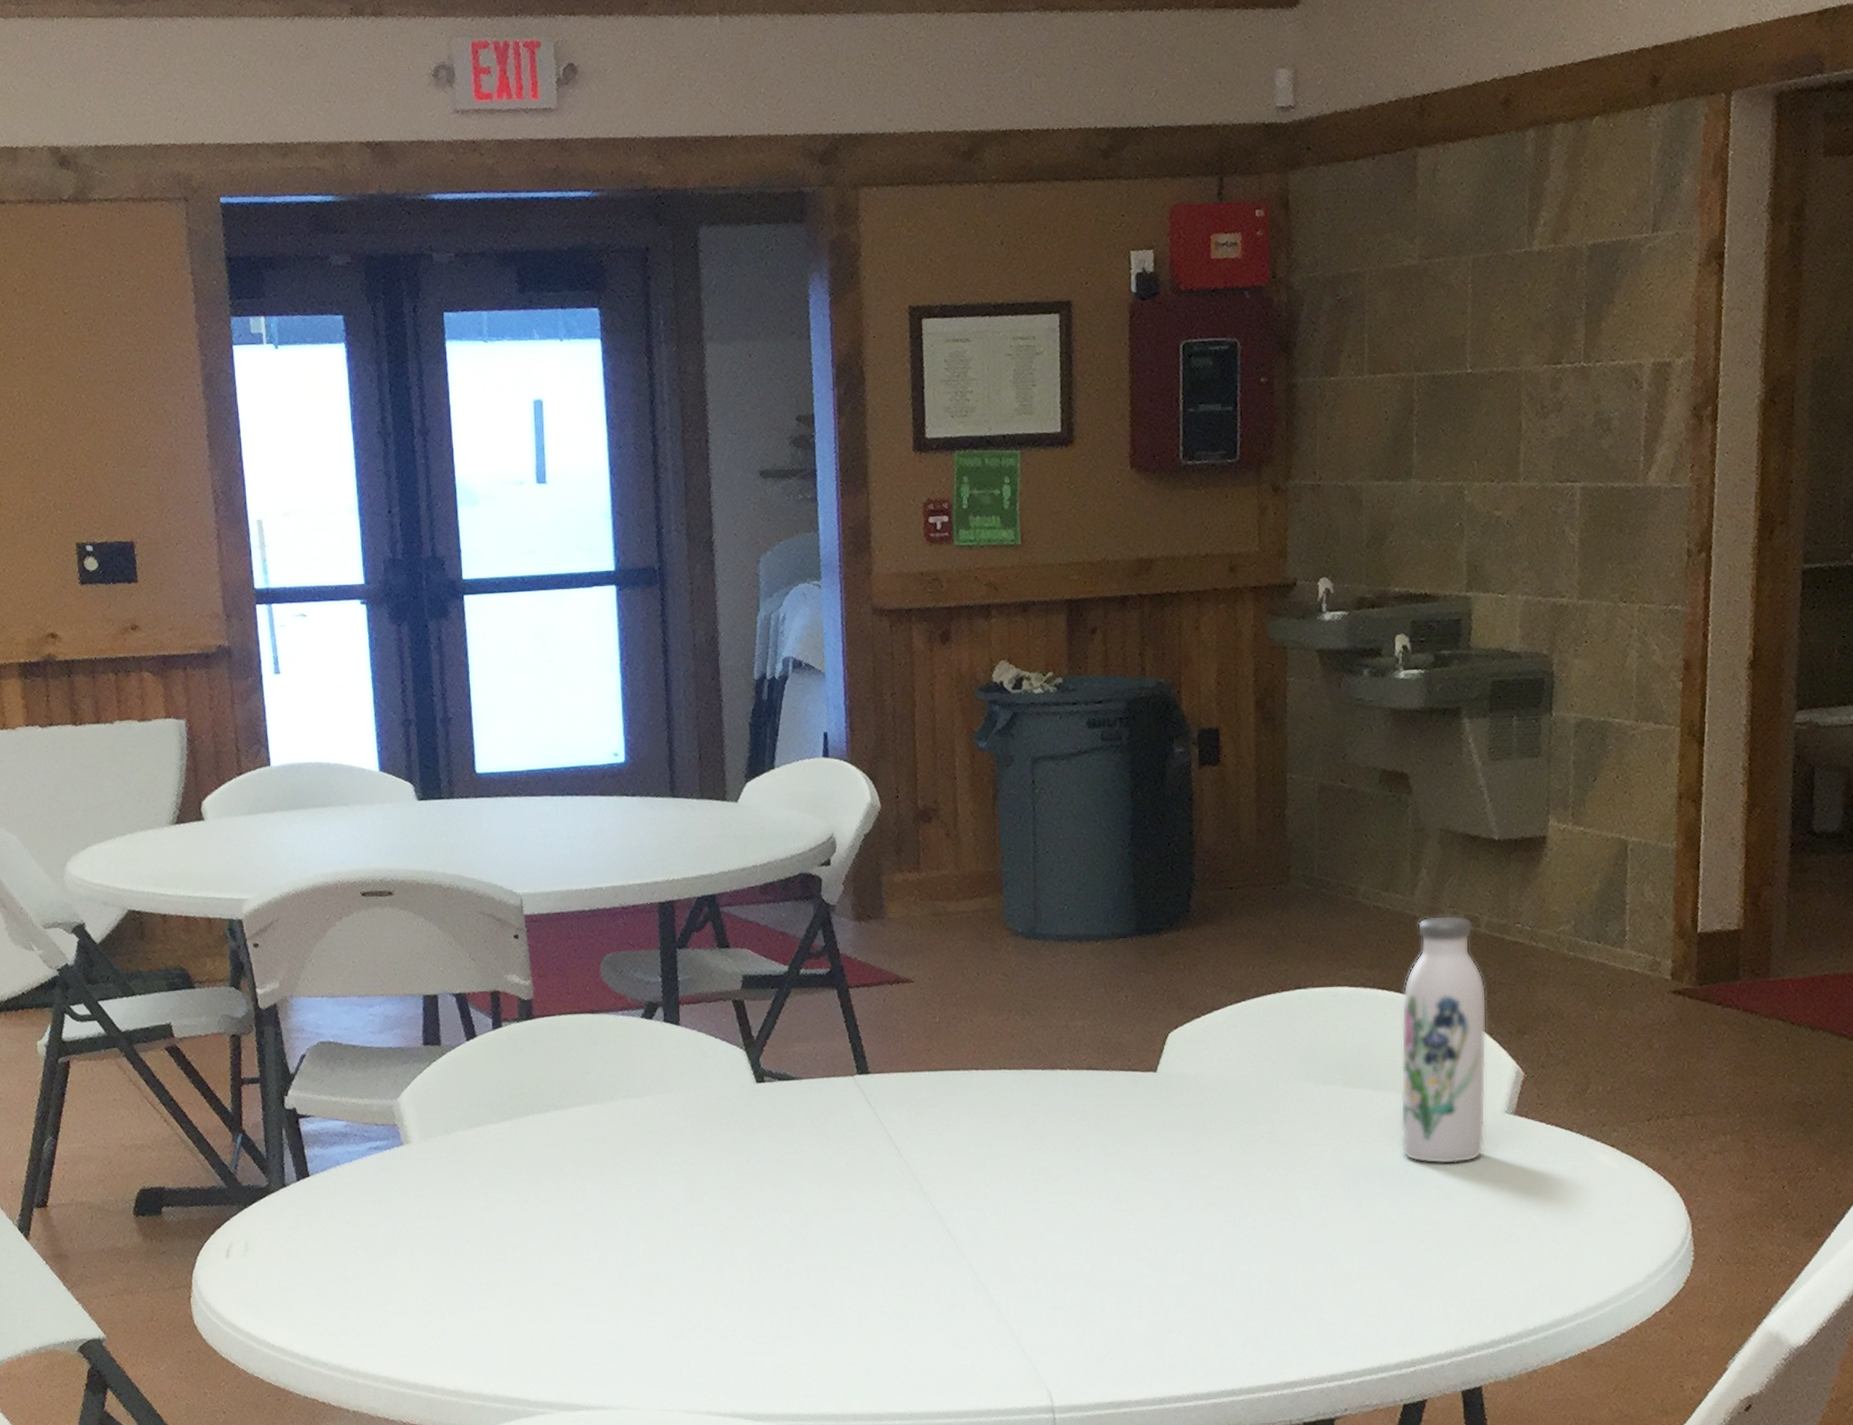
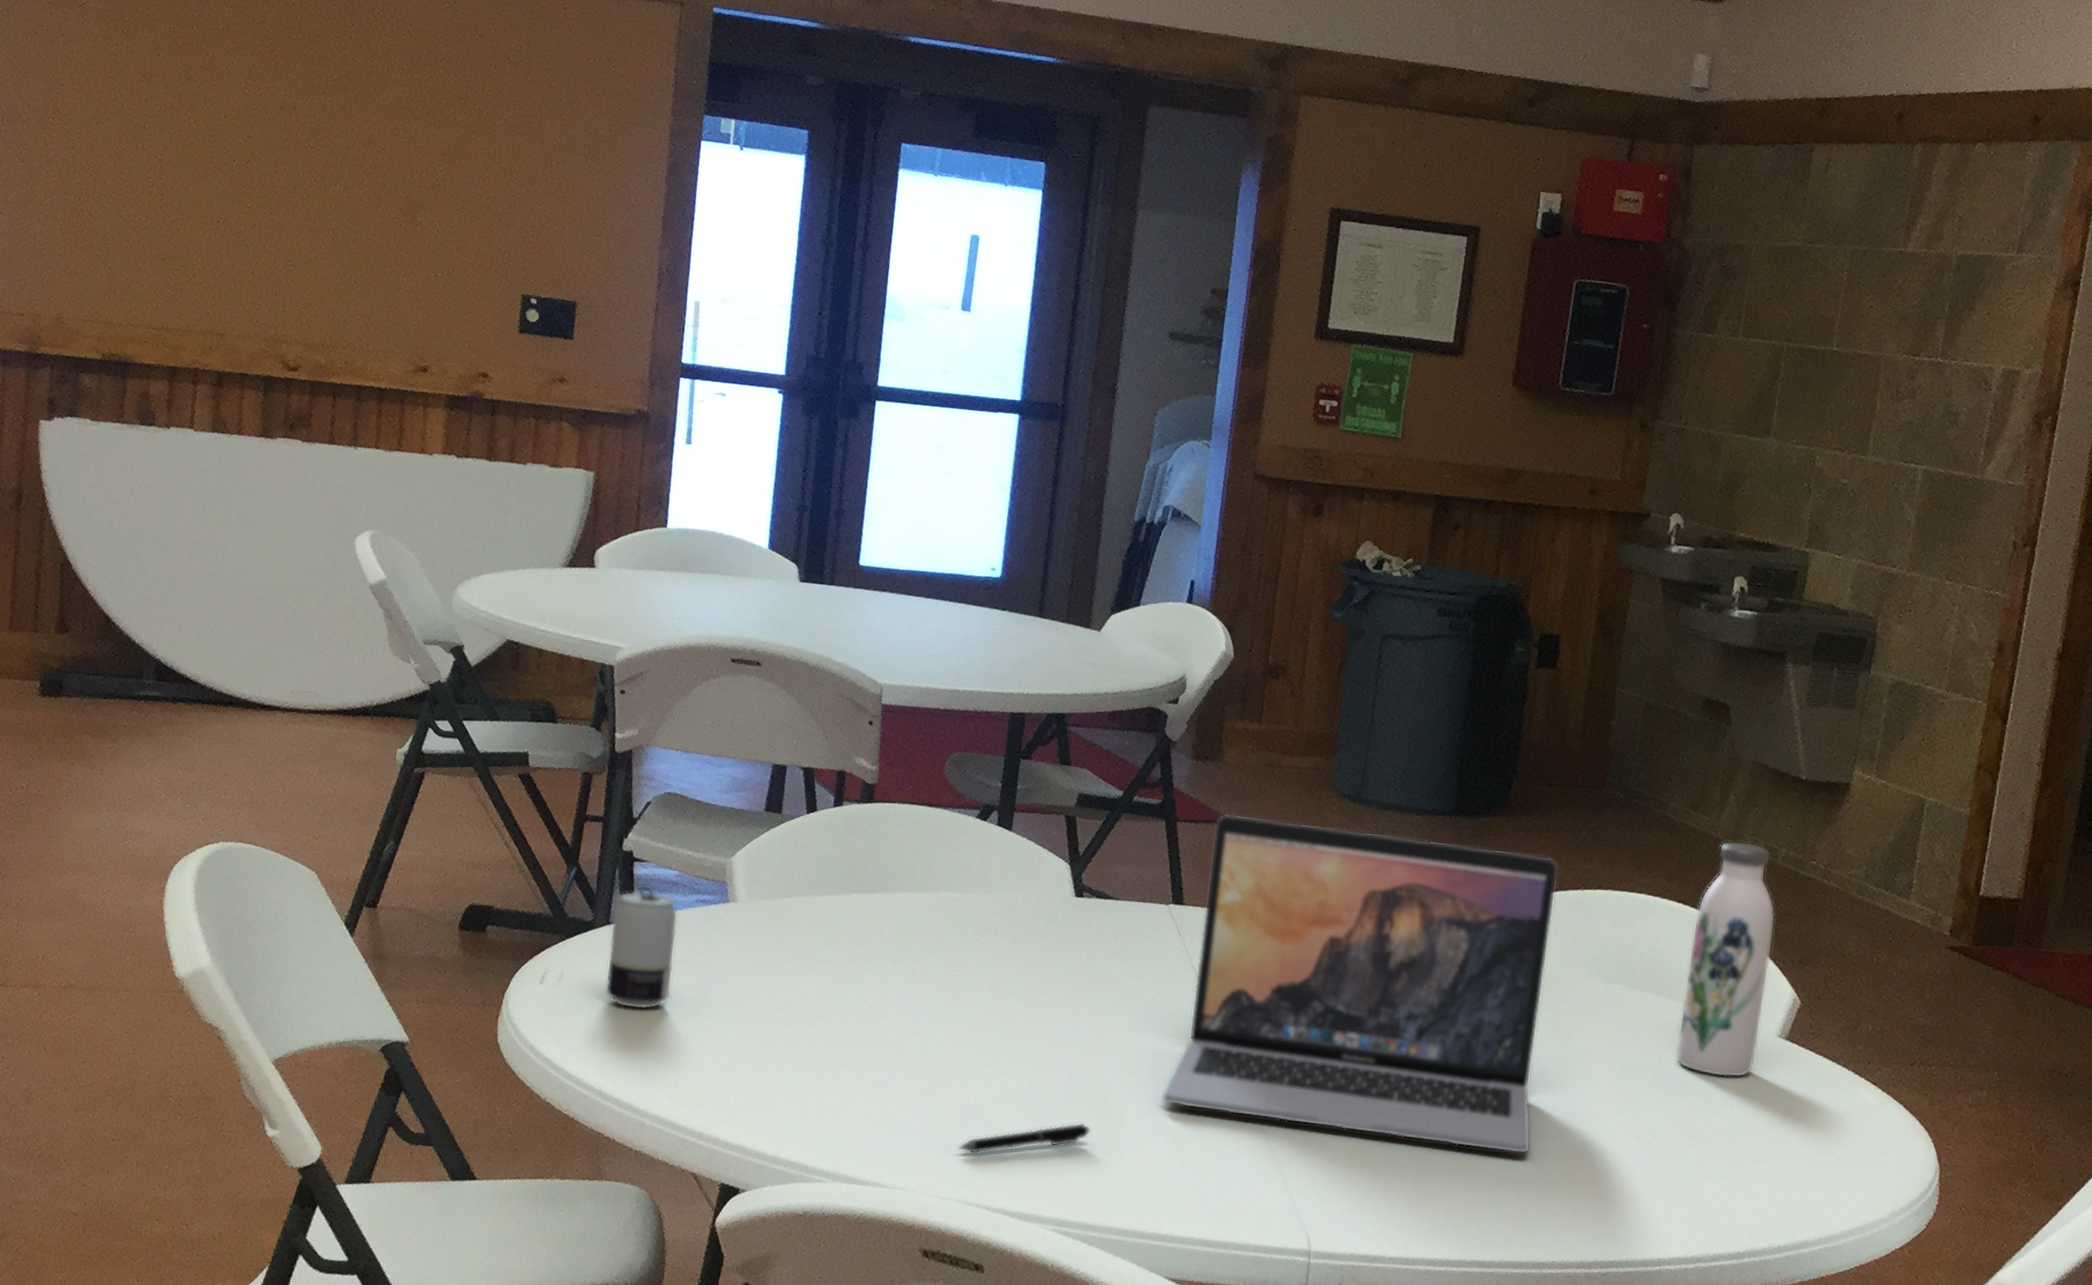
beverage can: none [286,1141,360,1269] -> present [605,885,678,1010]
pen: none [678,1313,811,1362] -> present [957,1122,1091,1155]
laptop: none [878,963,1265,1282] -> present [1162,814,1559,1155]

